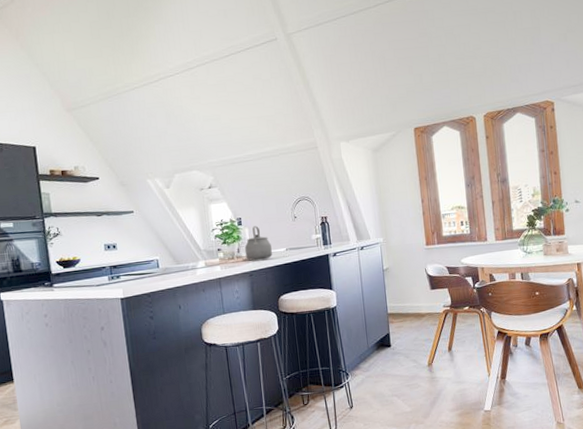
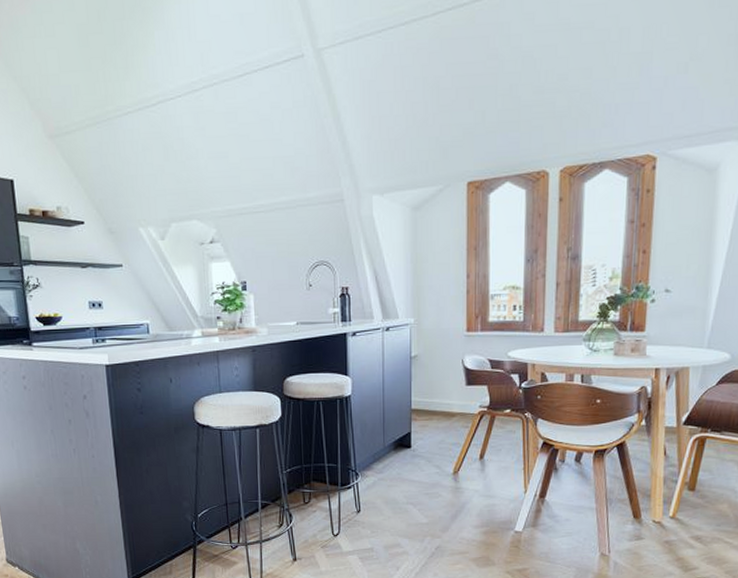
tea kettle: present [244,226,272,261] -> none [248,292,280,334]

